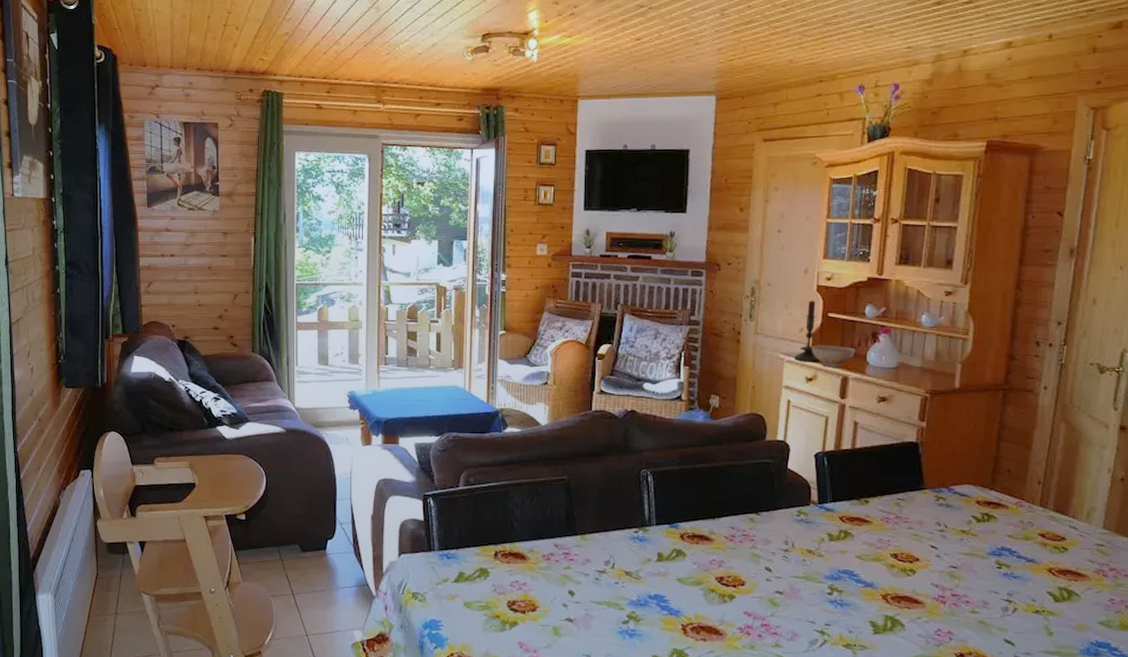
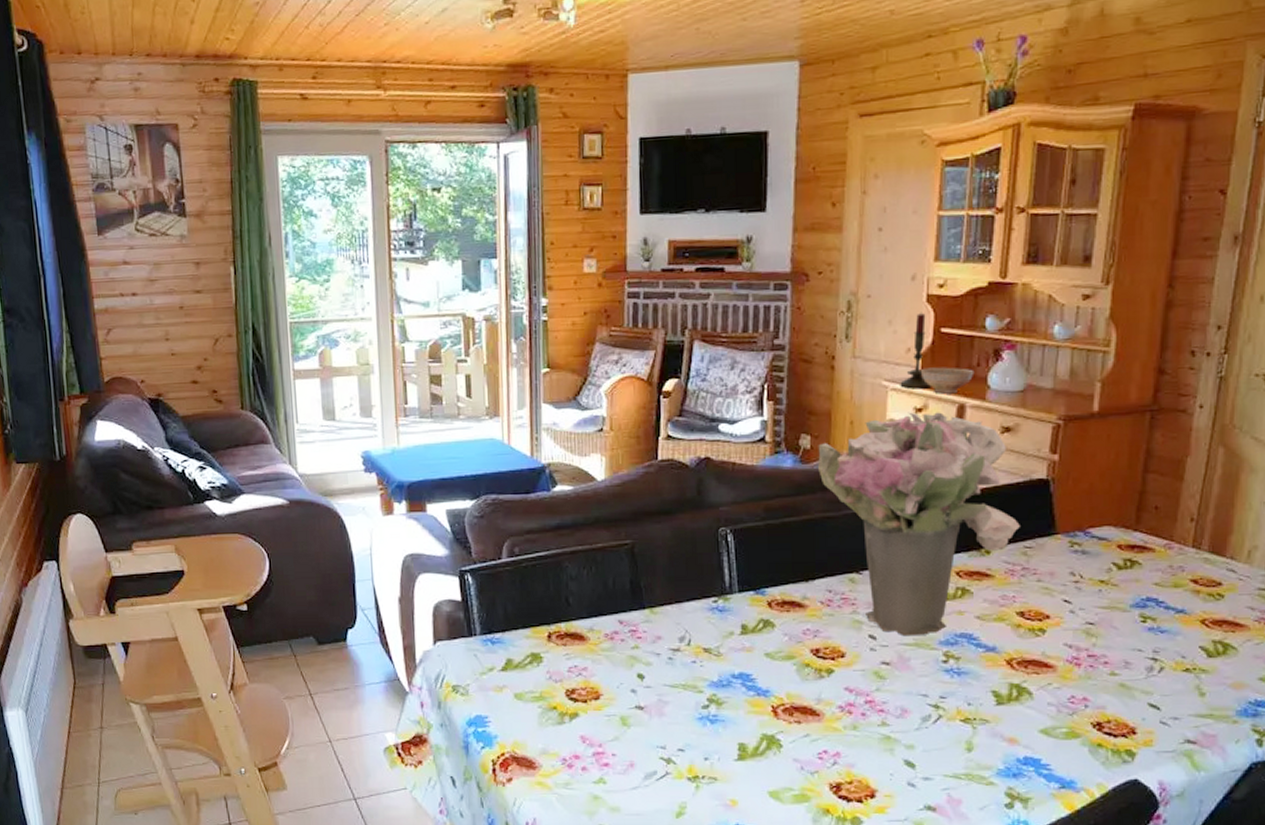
flower bouquet: none [725,381,894,570] -> present [818,412,1020,637]

